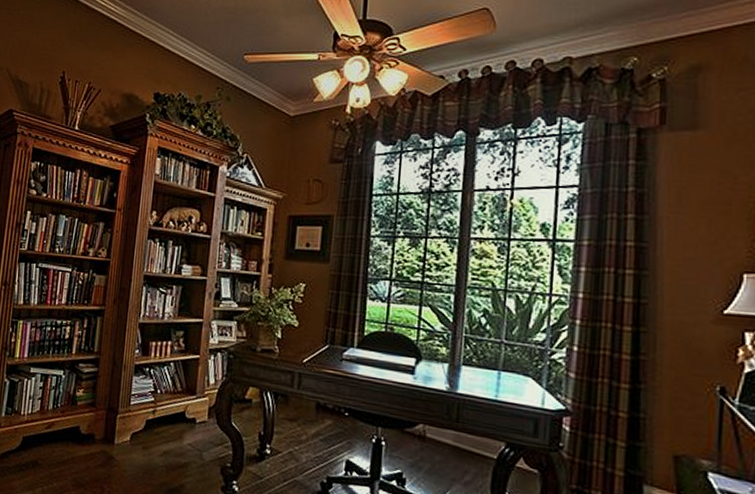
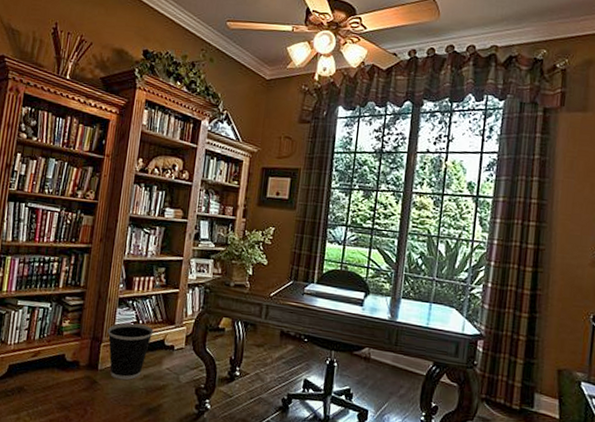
wastebasket: none [124,392,173,457] -> present [107,323,154,381]

